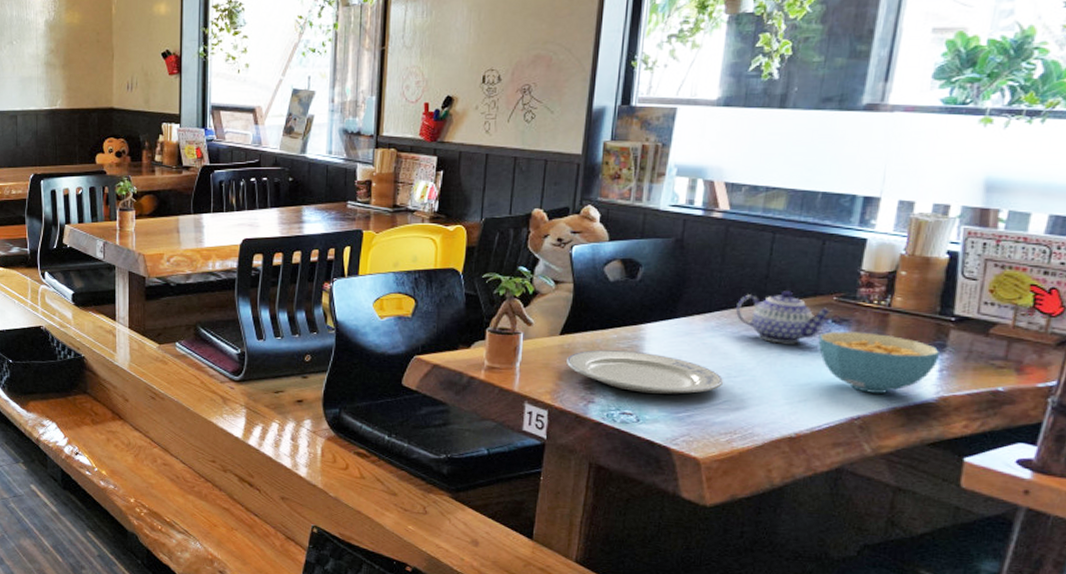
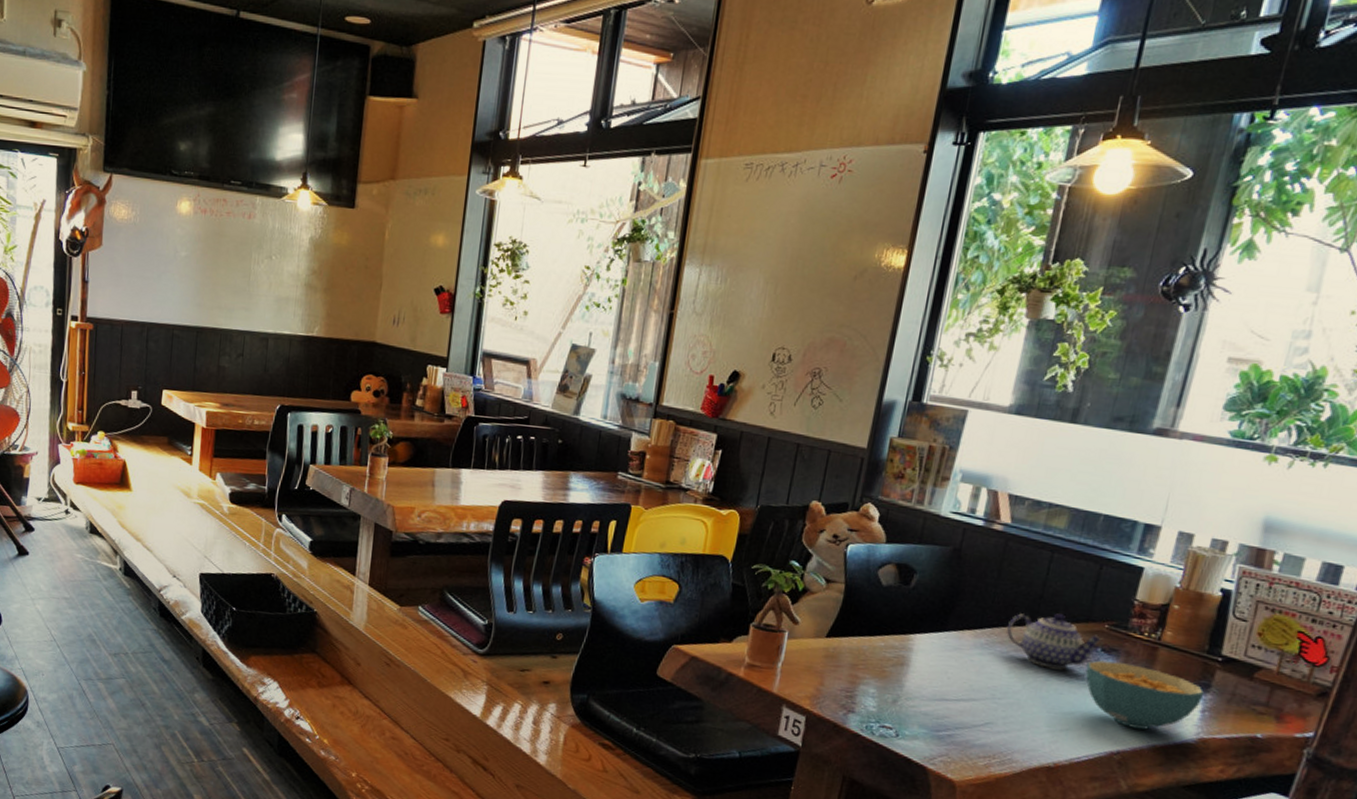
plate: present [565,350,724,394] -> none [829,656,988,712]

